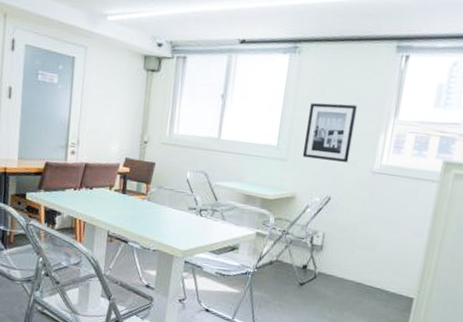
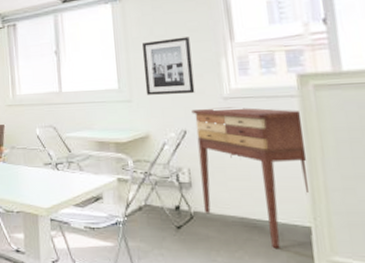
console table: none [328,179,435,313] -> present [191,107,308,248]

